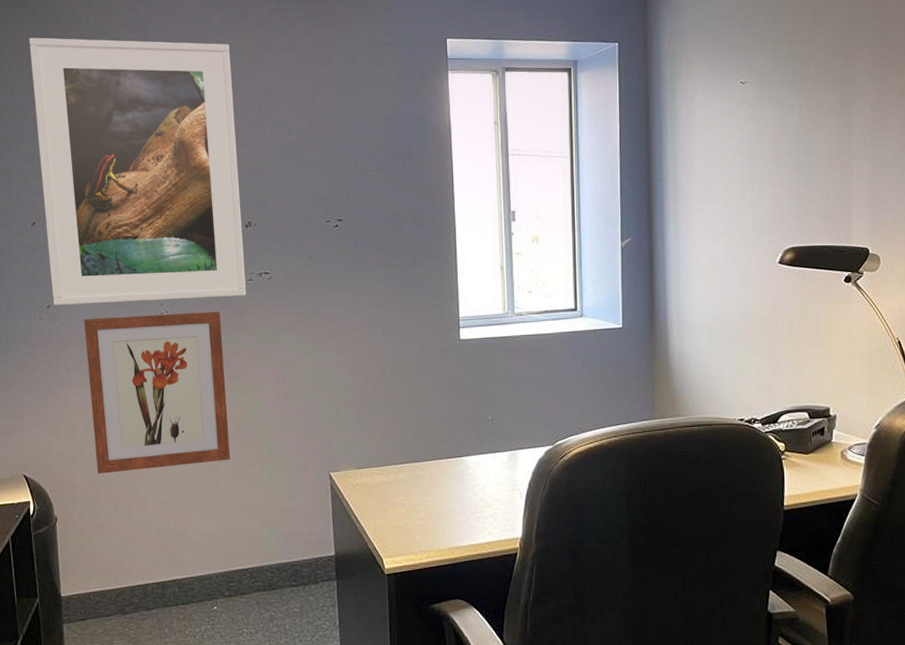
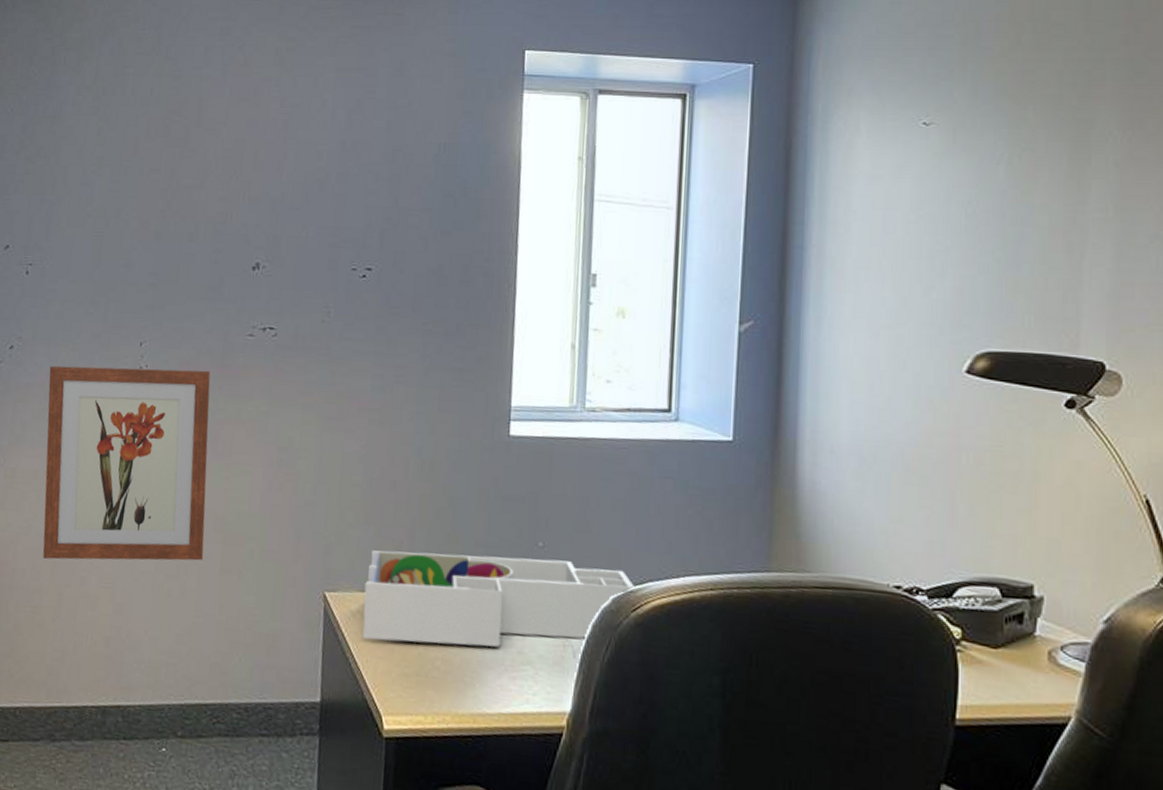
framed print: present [29,37,246,306] -> none [17,30,257,355]
desk organizer: none [360,428,561,504] -> present [362,550,636,648]

